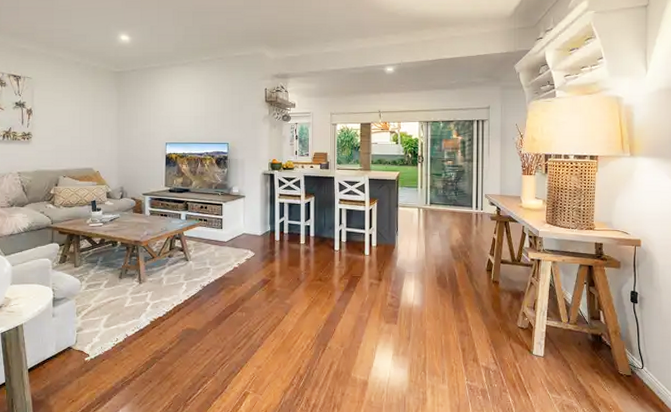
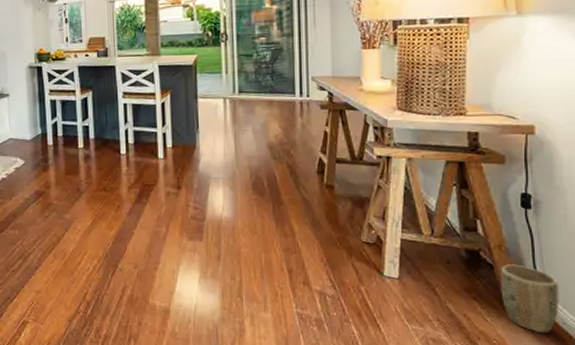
plant pot: none [615,346,656,400] -> present [500,264,559,333]

